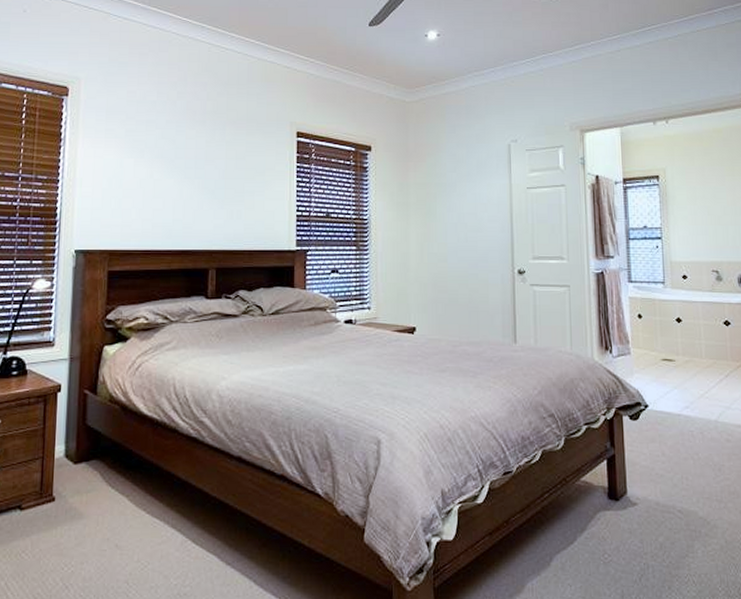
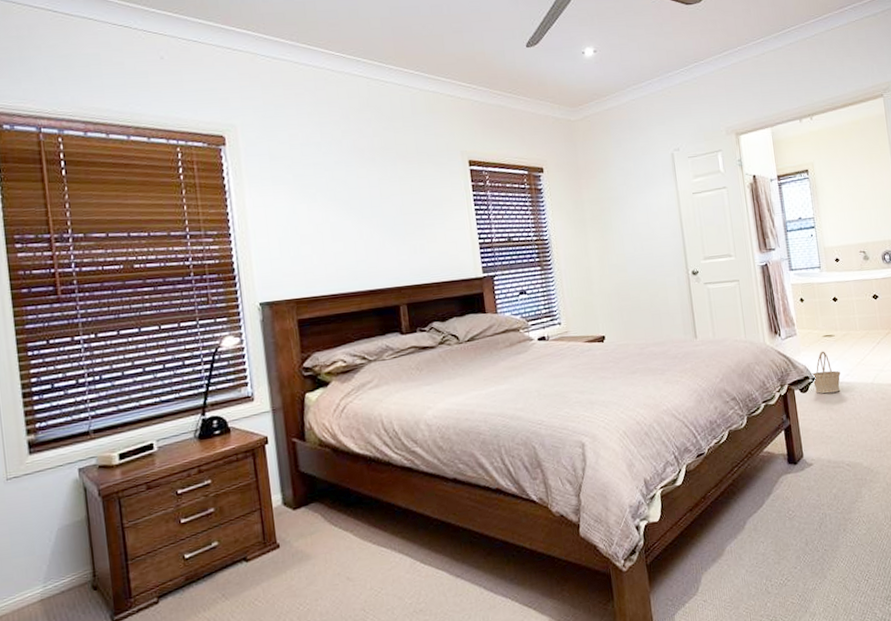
basket: none [643,376,679,425] -> present [810,351,841,394]

